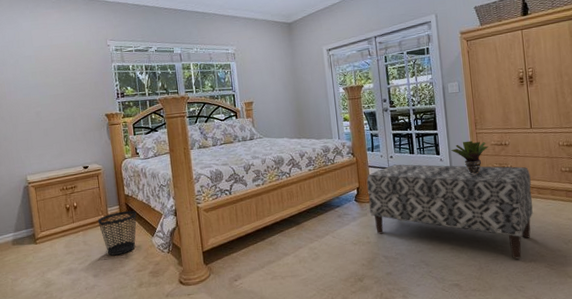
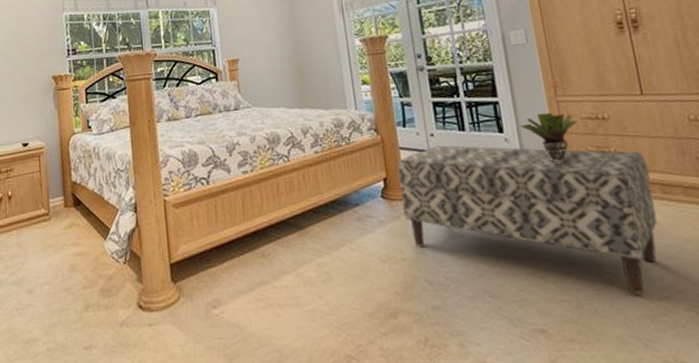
wastebasket: present [97,210,137,255] -> none [36,203,86,264]

